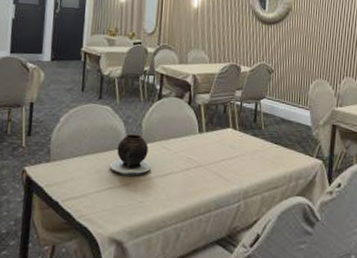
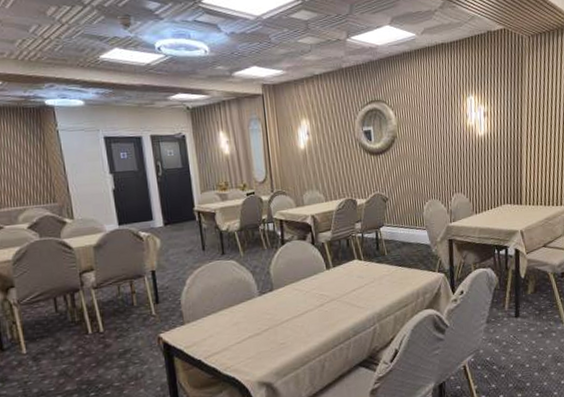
vase: present [109,133,152,177] -> none [245,281,287,323]

